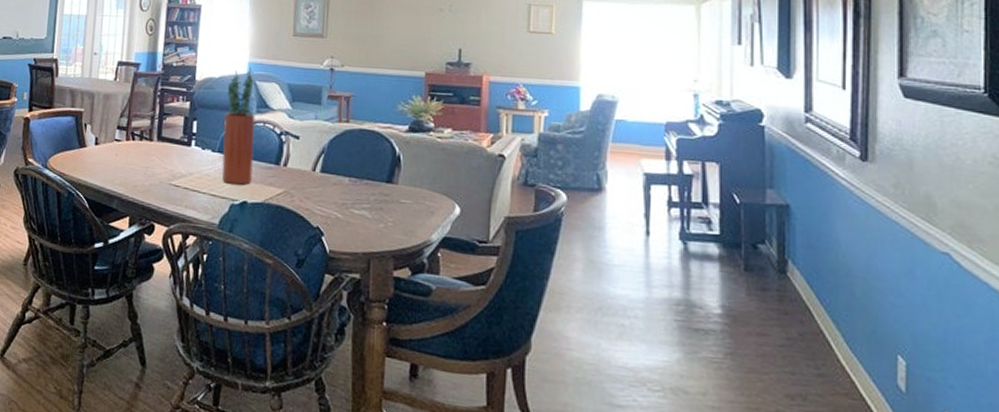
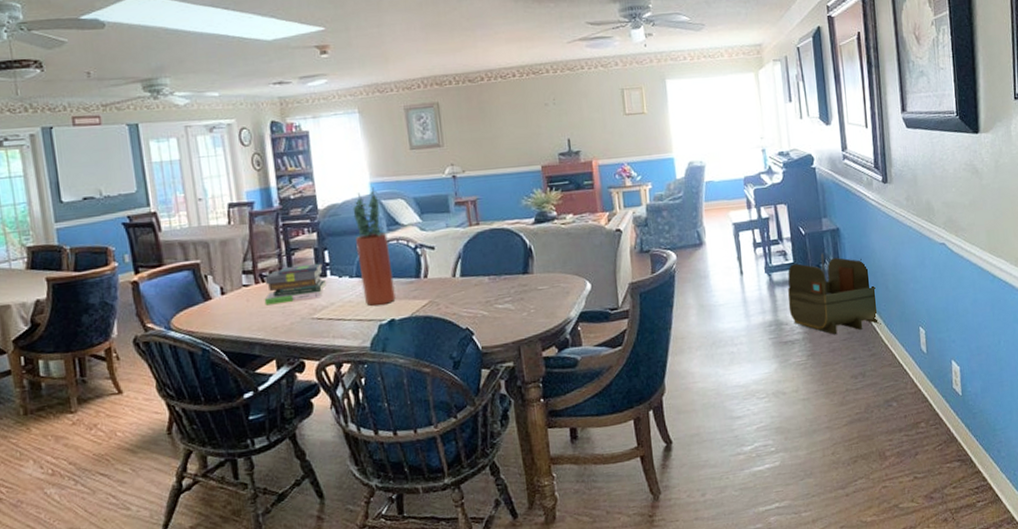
books: none [130,129,190,166] -> present [264,263,327,306]
magazine rack: none [706,231,838,339] -> present [787,253,881,334]

